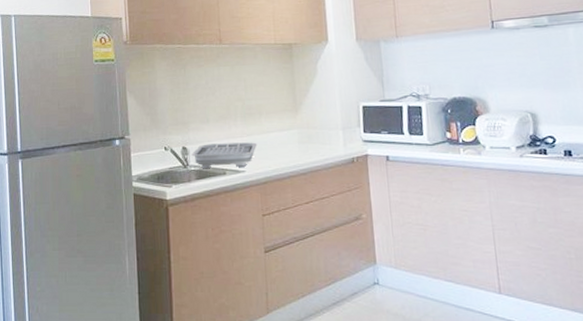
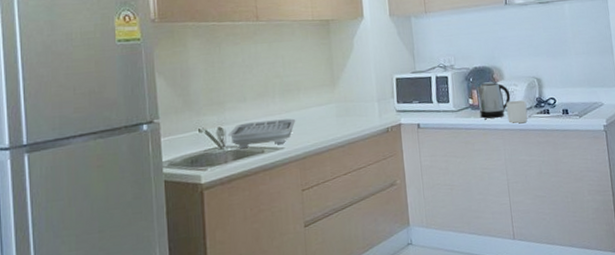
kettle: none [455,114,498,157] -> present [476,82,511,120]
mug: none [491,136,519,164] -> present [506,100,528,124]

